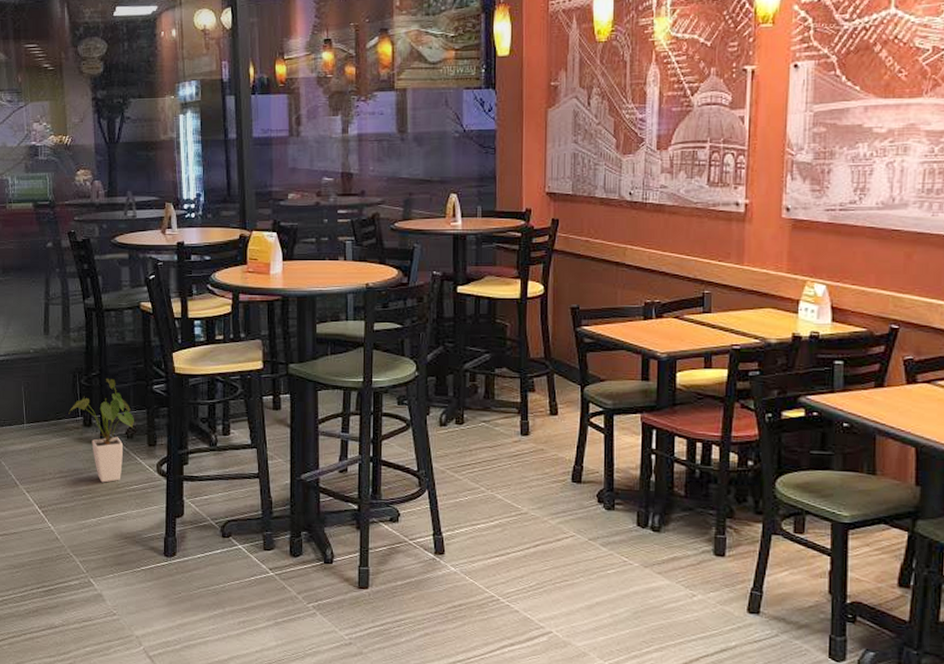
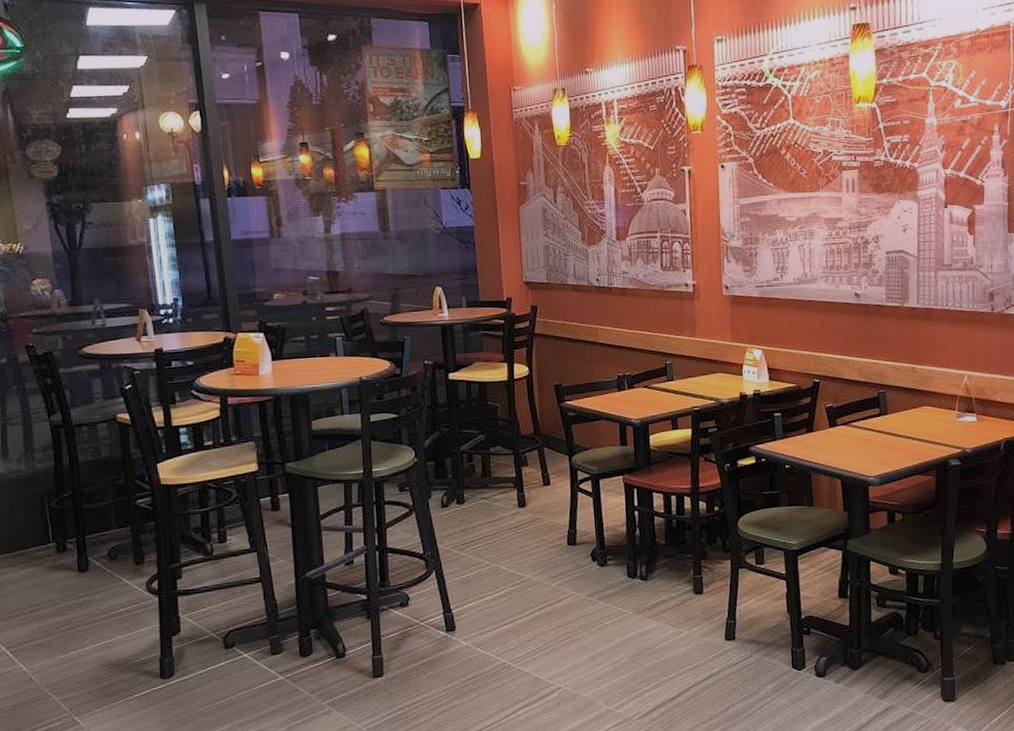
house plant: present [68,379,134,483] -> none [37,498,117,611]

